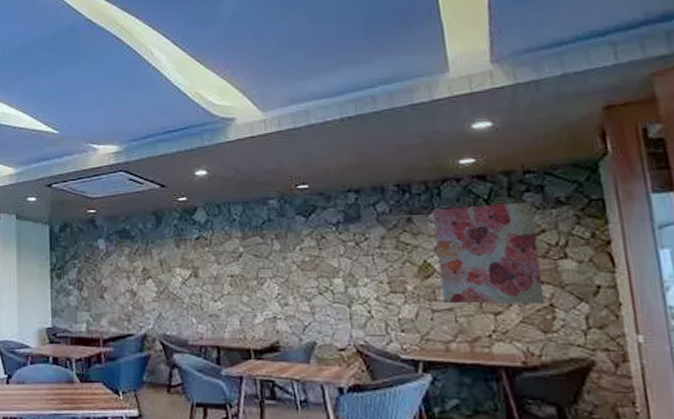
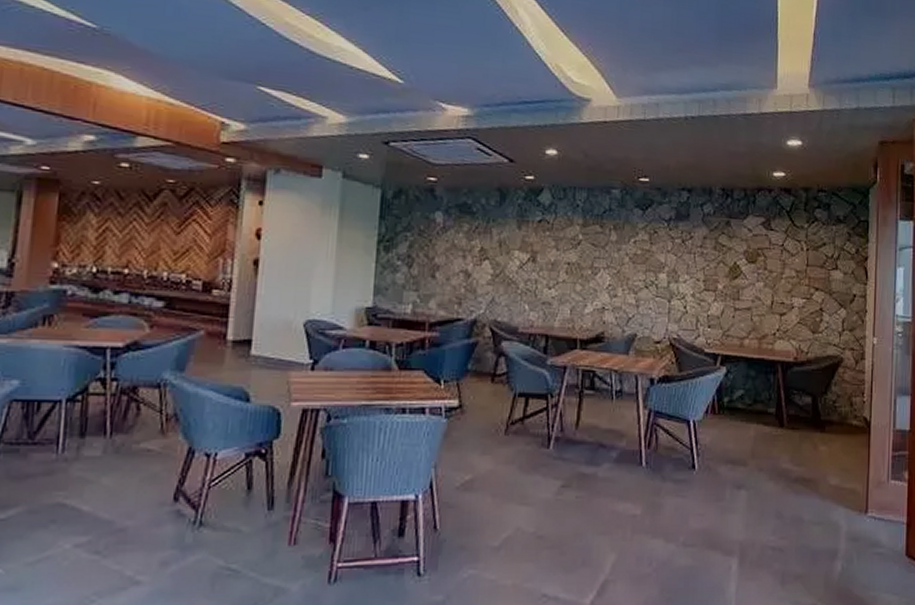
wall art: present [433,201,545,305] -> none [745,215,820,309]

